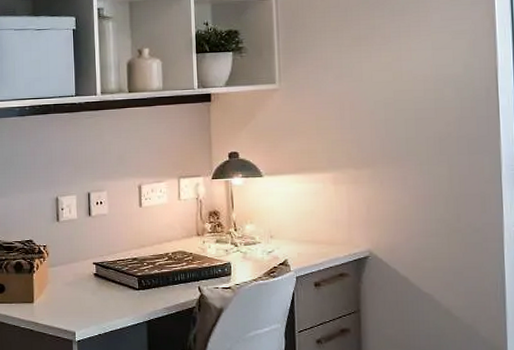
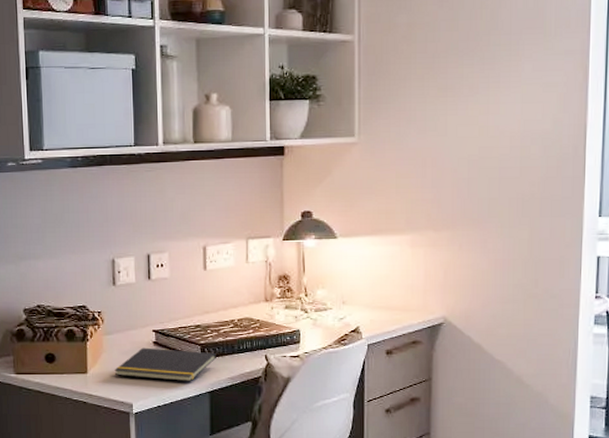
notepad: none [58,279,153,312] -> present [114,347,217,382]

